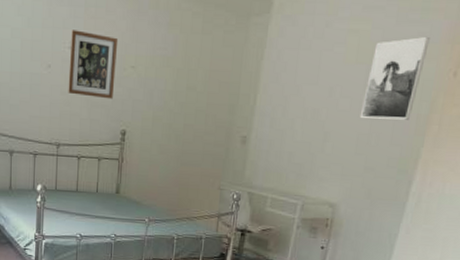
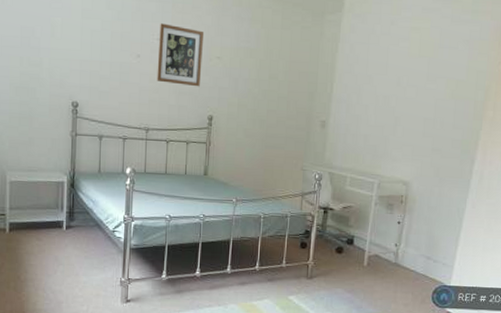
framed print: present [359,36,430,120] -> none [425,34,481,106]

